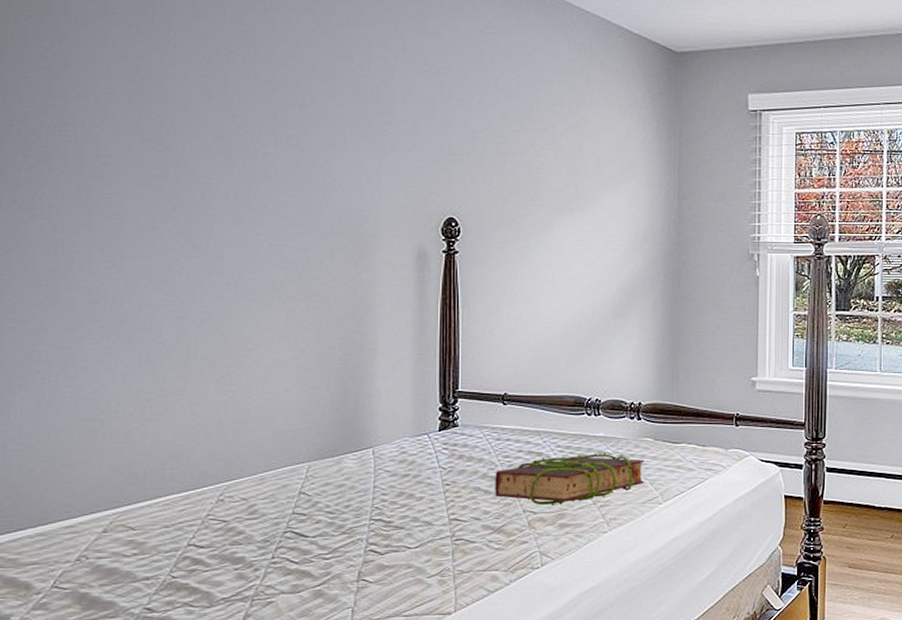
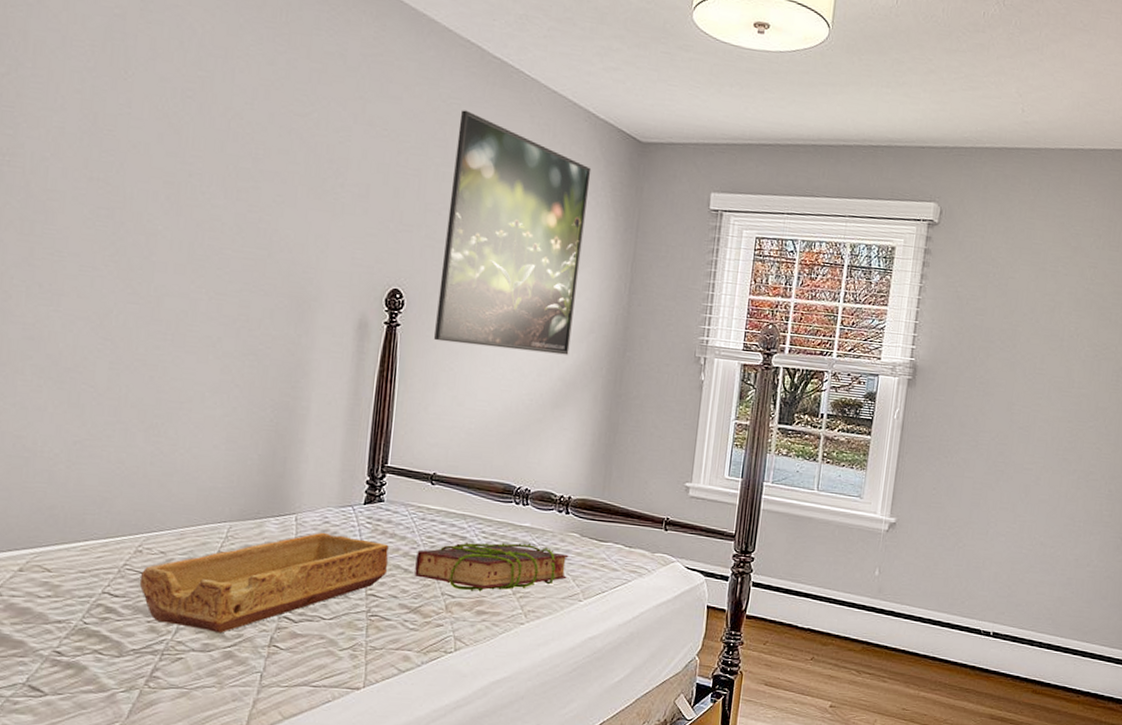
tray: none [224,462,468,573] -> present [139,532,389,634]
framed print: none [493,38,630,265] -> present [434,110,592,355]

